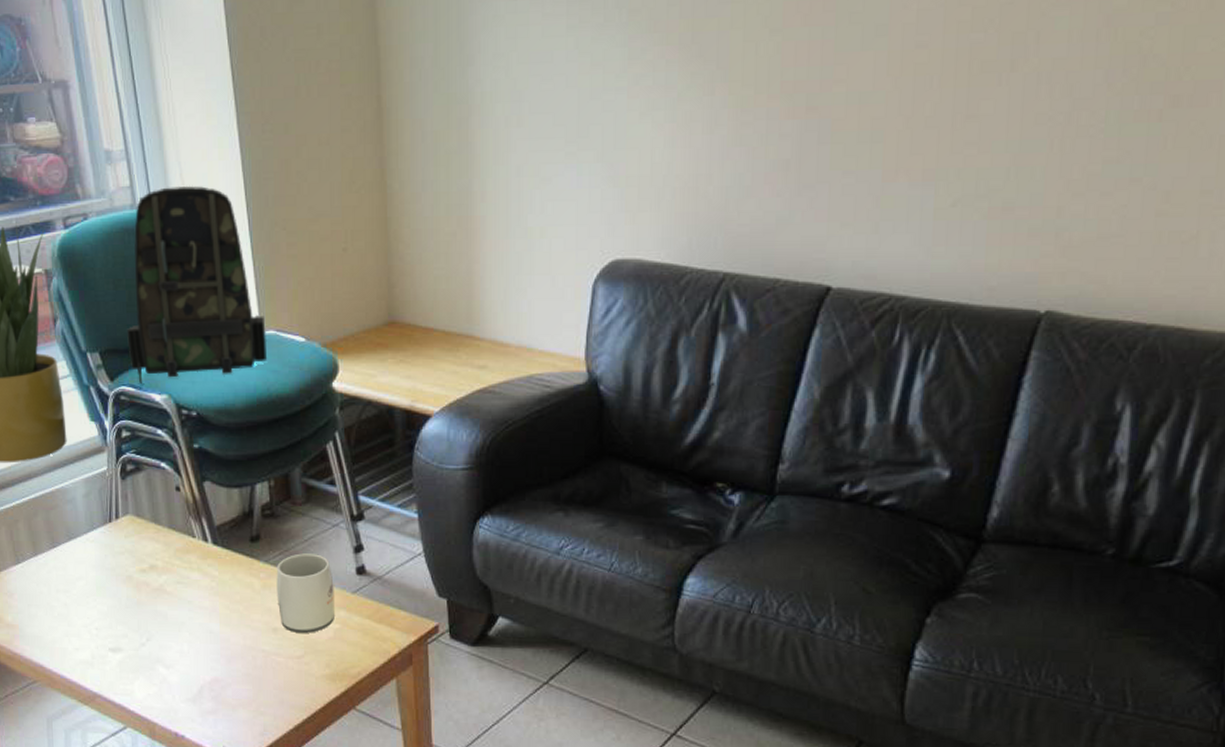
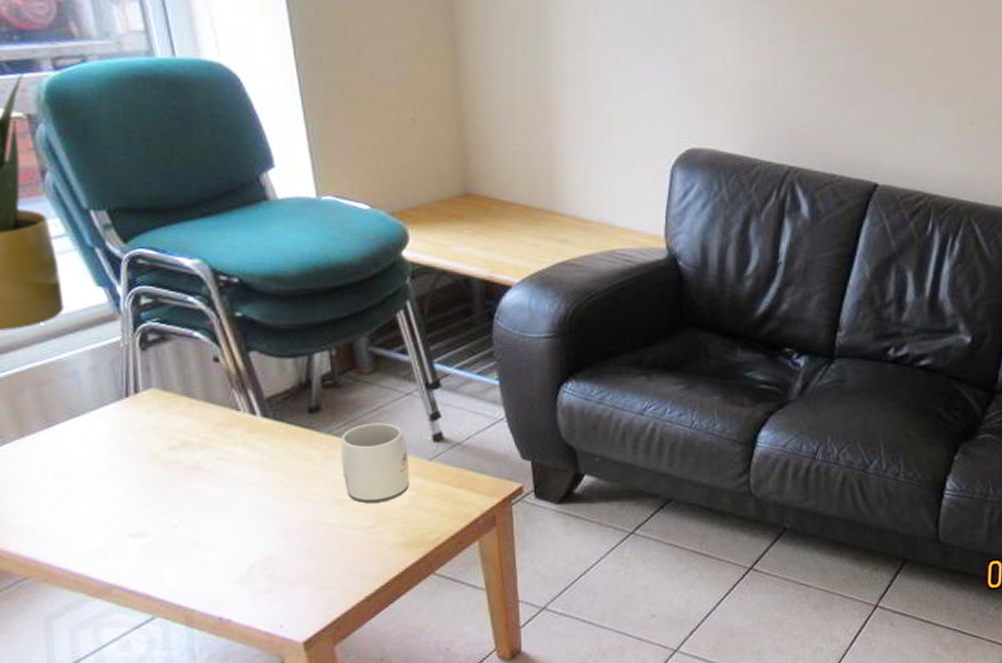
backpack: present [127,185,268,383] -> none [144,36,325,246]

